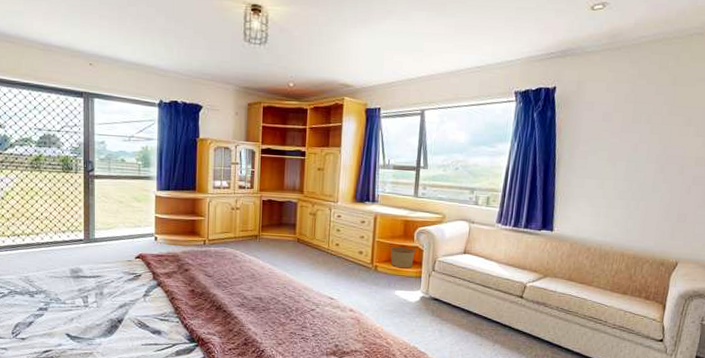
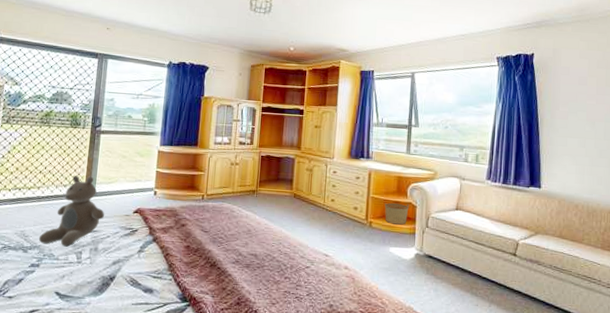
teddy bear: none [43,221,107,291] -> present [38,175,105,247]

